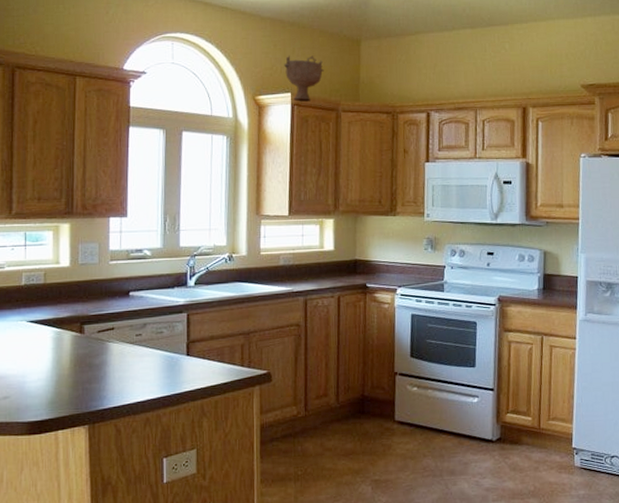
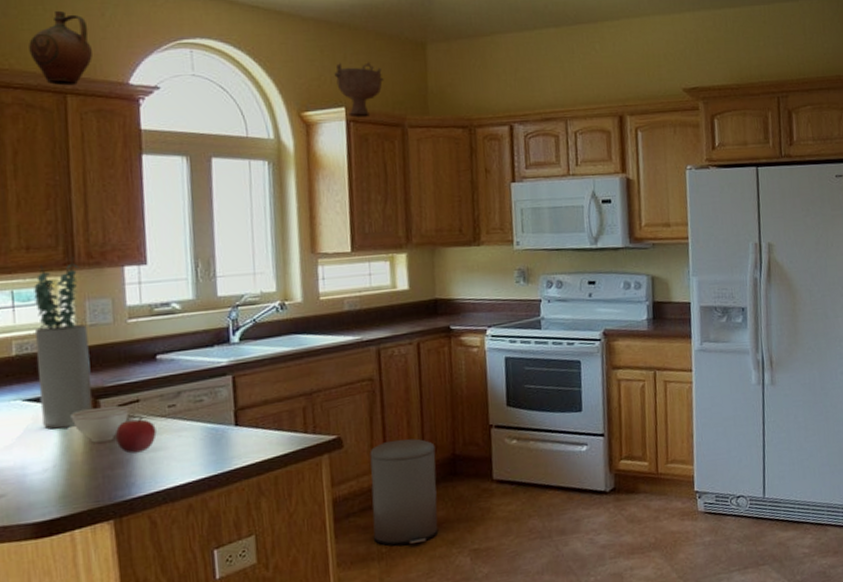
vase: none [39,207,79,347] -> present [34,255,93,430]
ceramic jug: none [51,8,97,69] -> present [29,10,92,86]
bowl: none [62,331,106,361] -> present [70,406,130,443]
fruit: none [94,342,125,372] -> present [115,417,157,454]
pedal bin: none [291,378,348,471] -> present [369,438,439,547]

